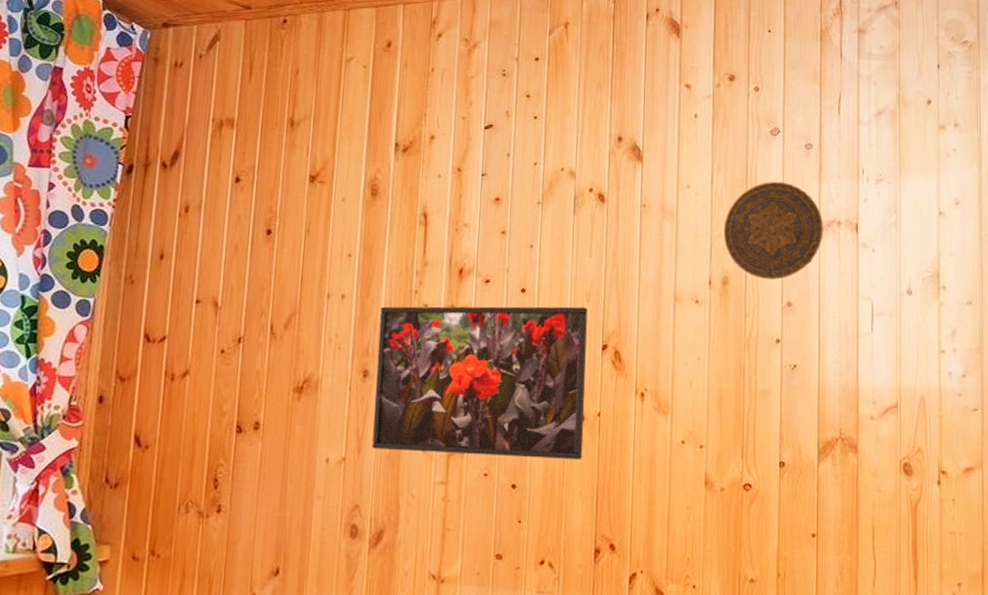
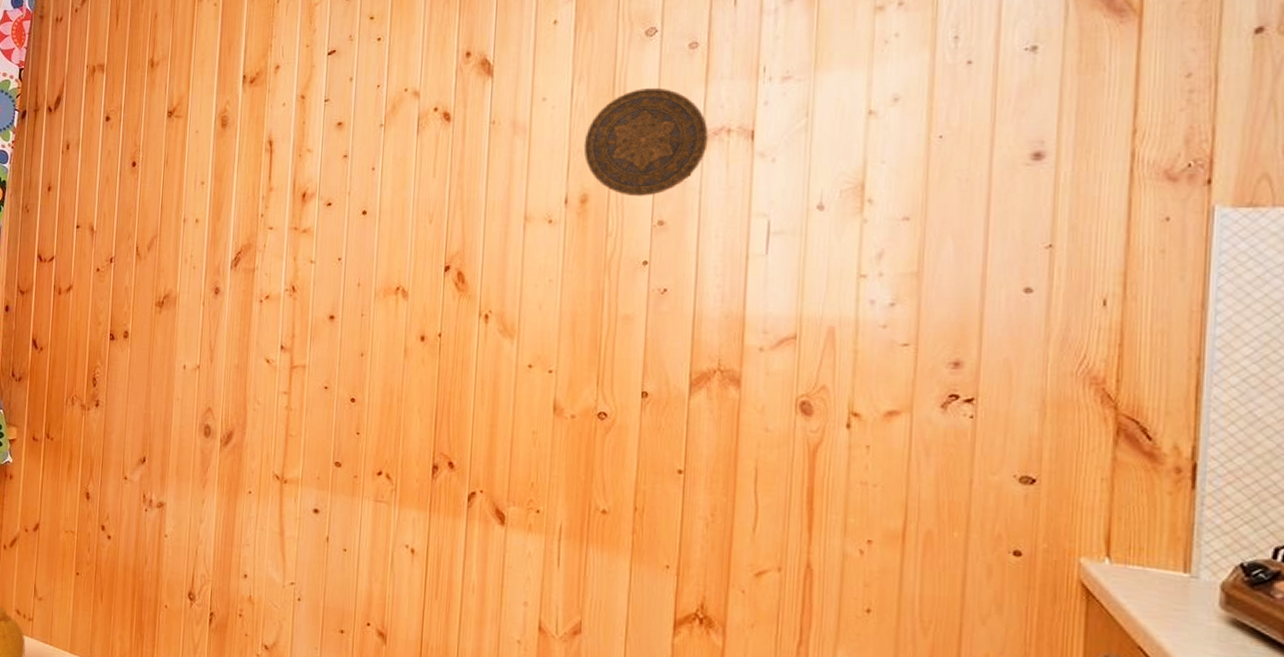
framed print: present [372,306,588,459] -> none [223,228,430,378]

